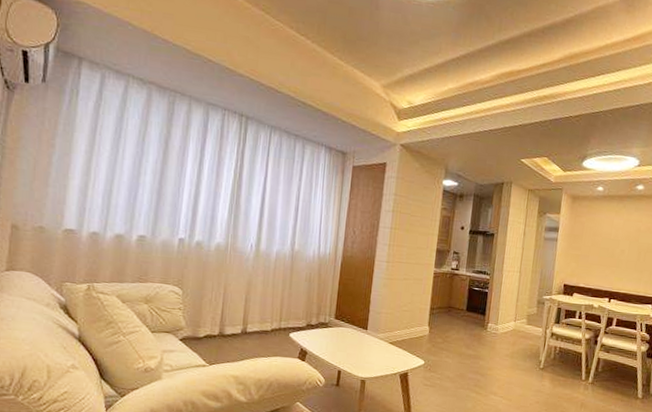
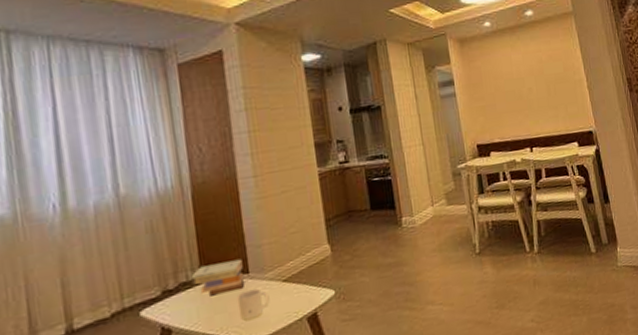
books: none [328,315,365,340] -> present [191,258,245,296]
mug: none [354,341,378,363] -> present [236,288,270,321]

